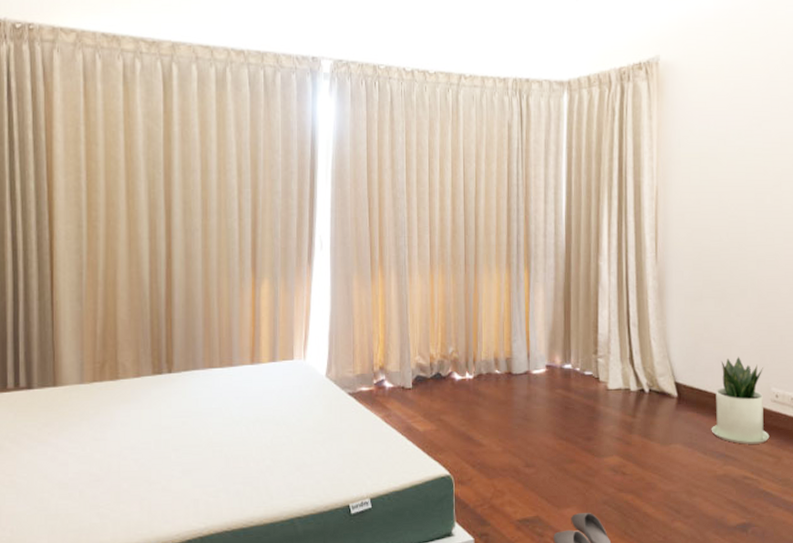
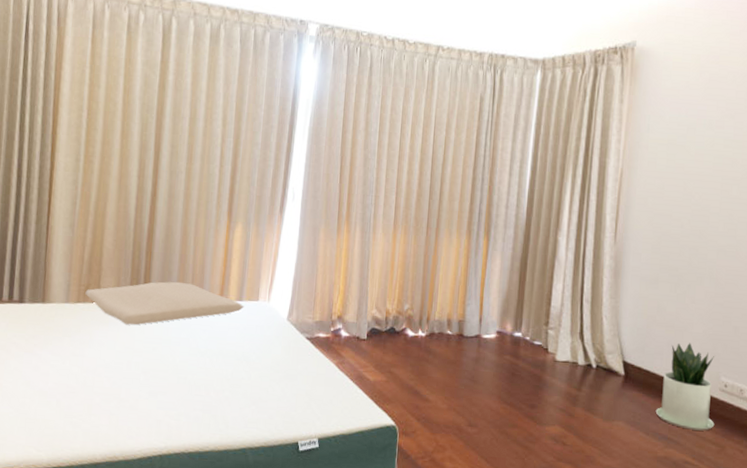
cushion: none [101,348,279,400] -> present [85,281,244,325]

